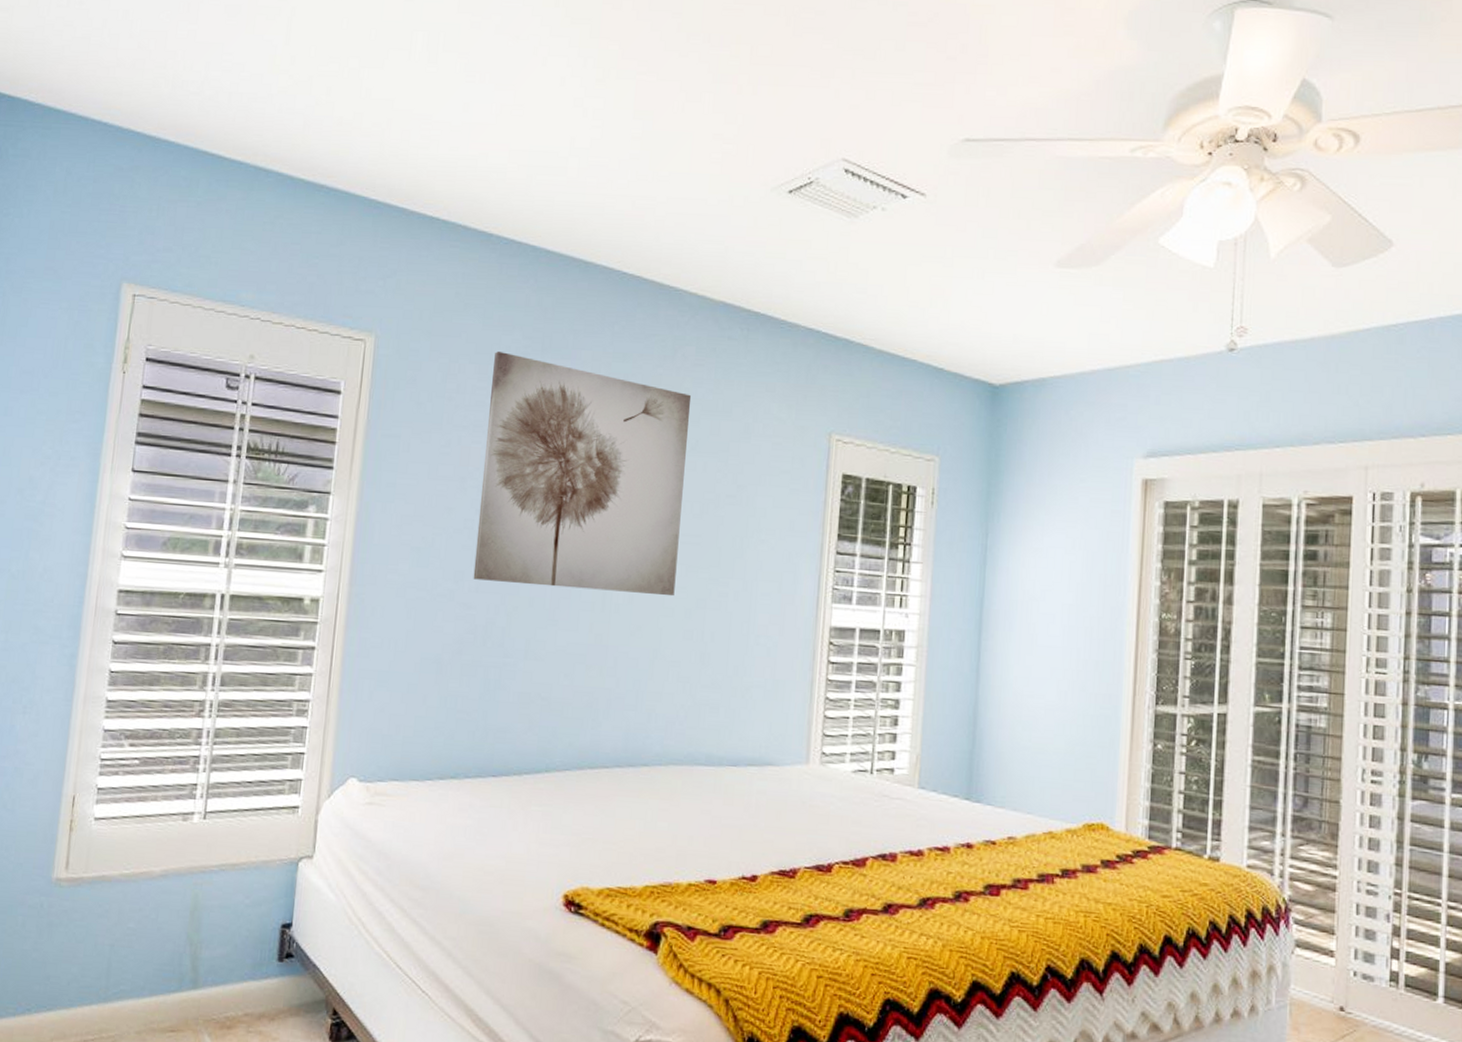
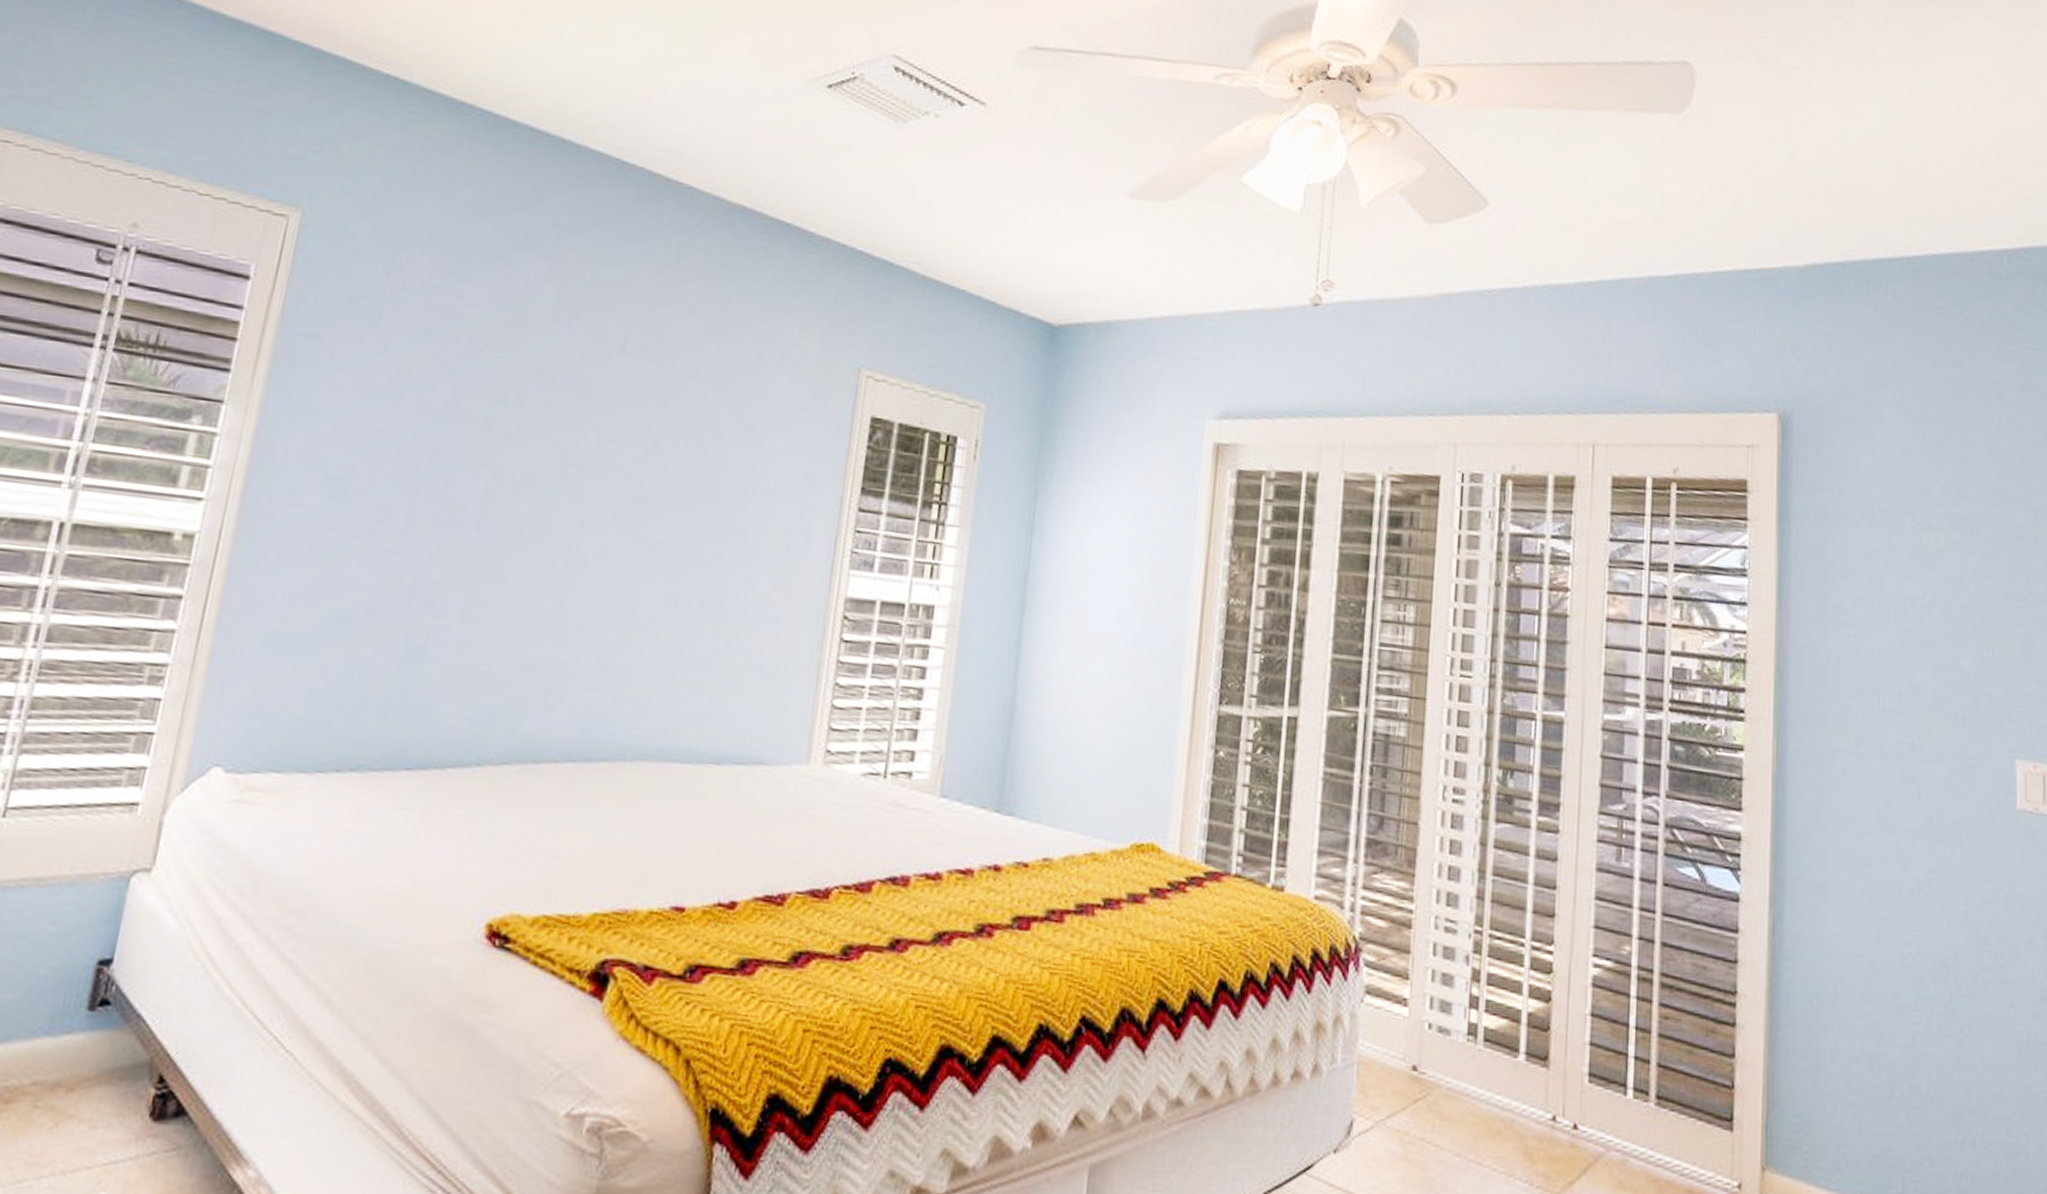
wall art: present [473,351,692,597] -> none [402,242,696,553]

